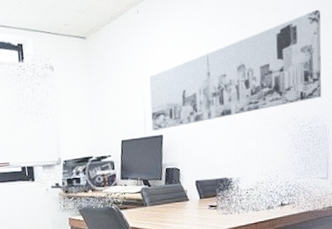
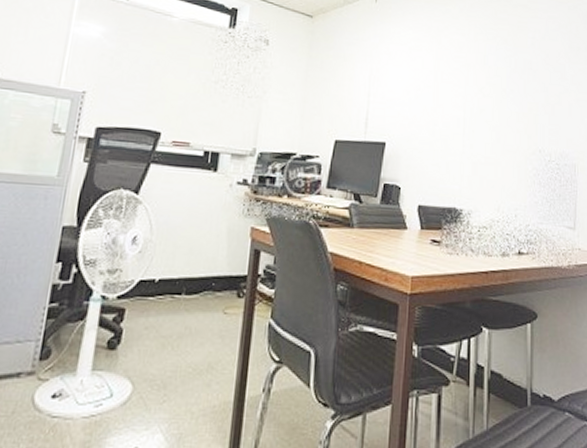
wall art: present [149,9,322,131] -> none [373,37,574,137]

